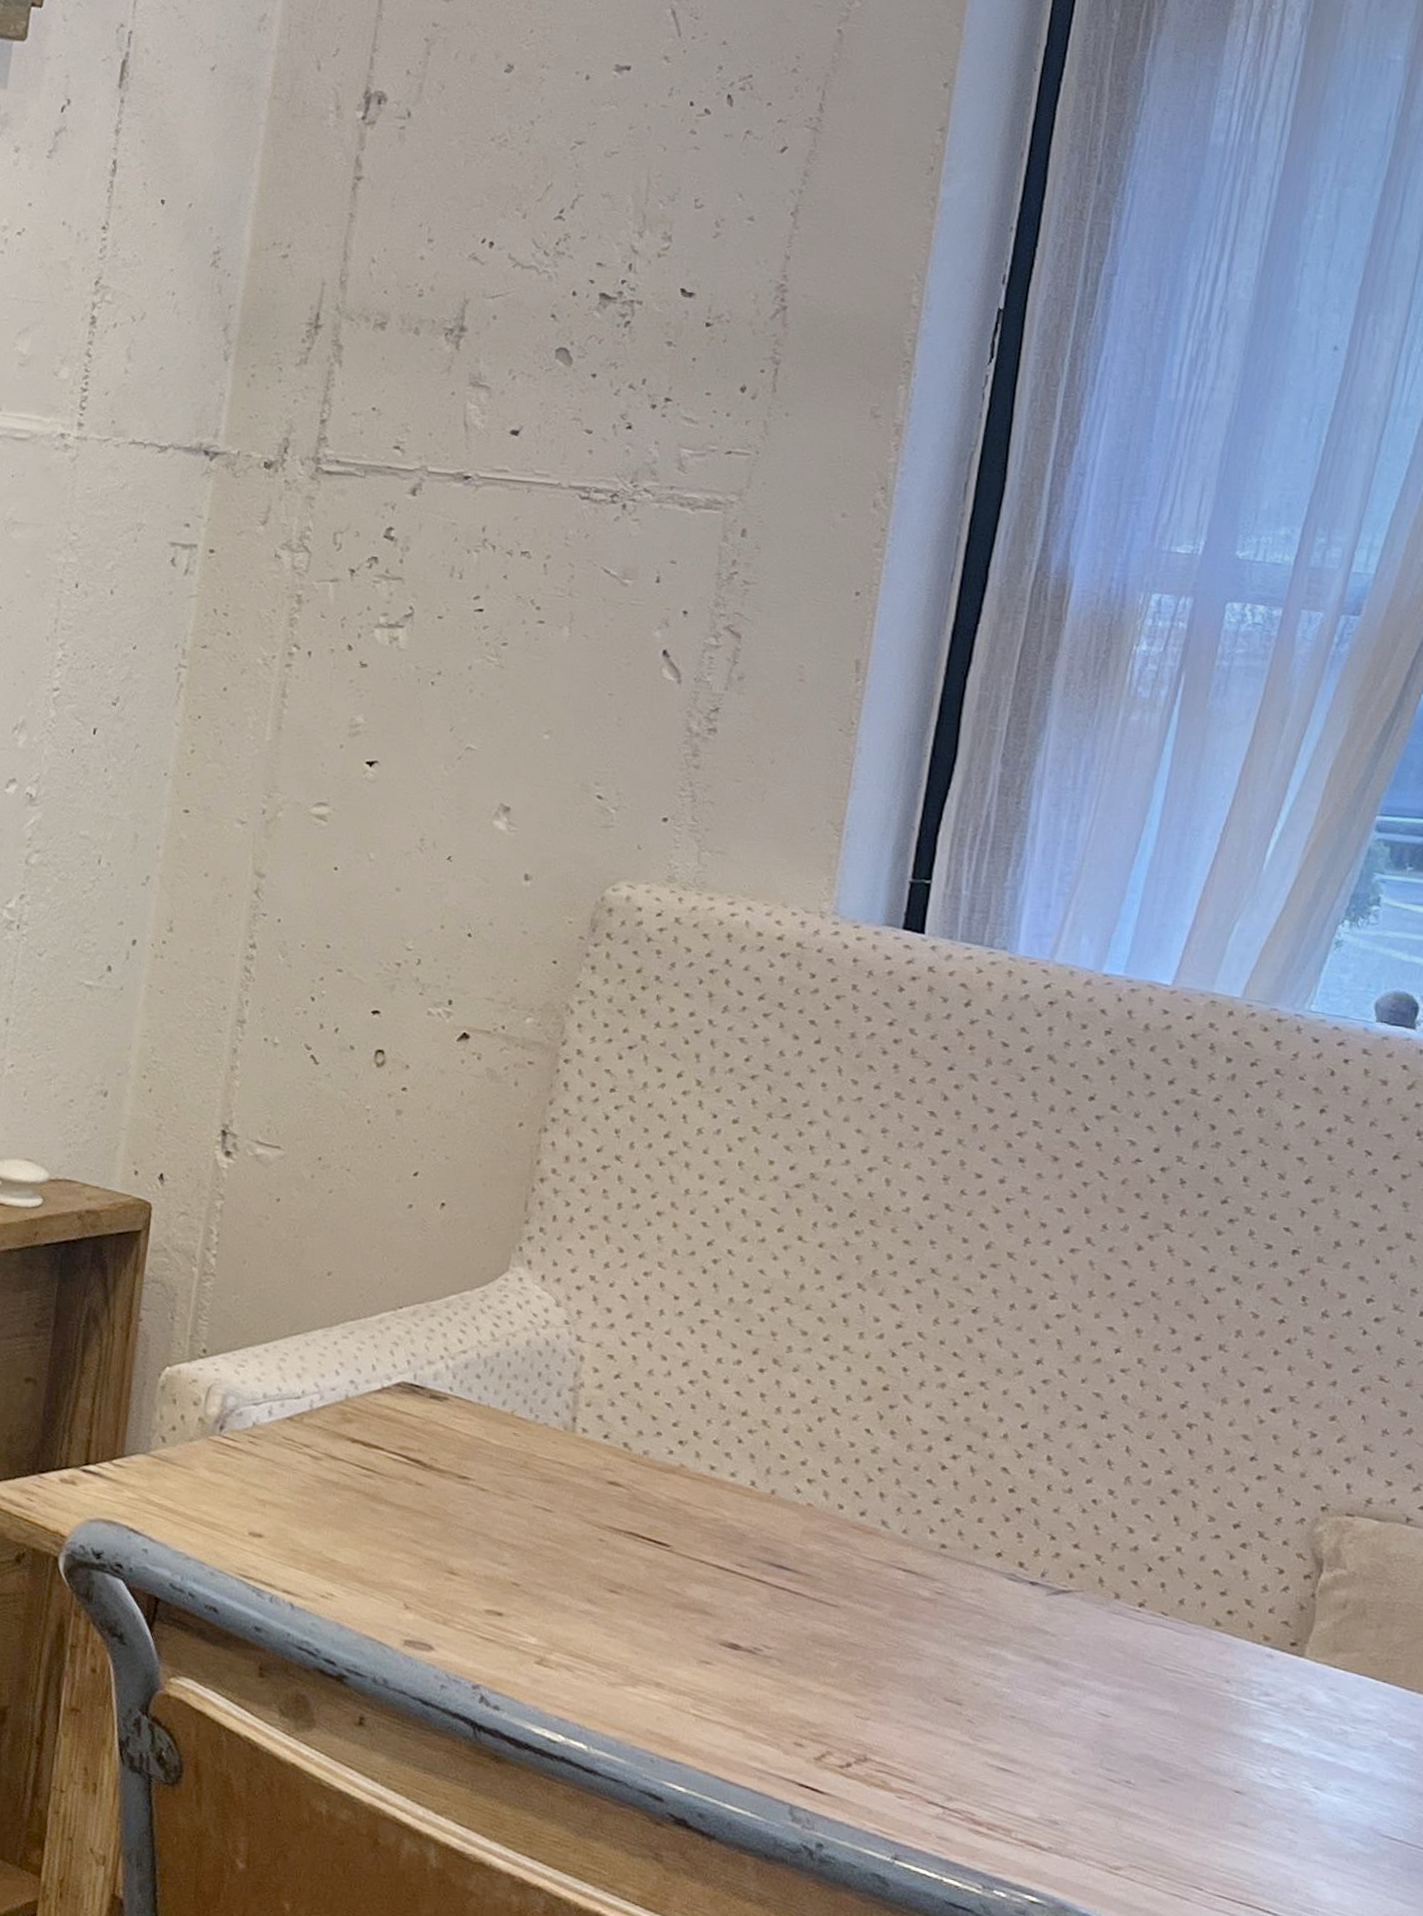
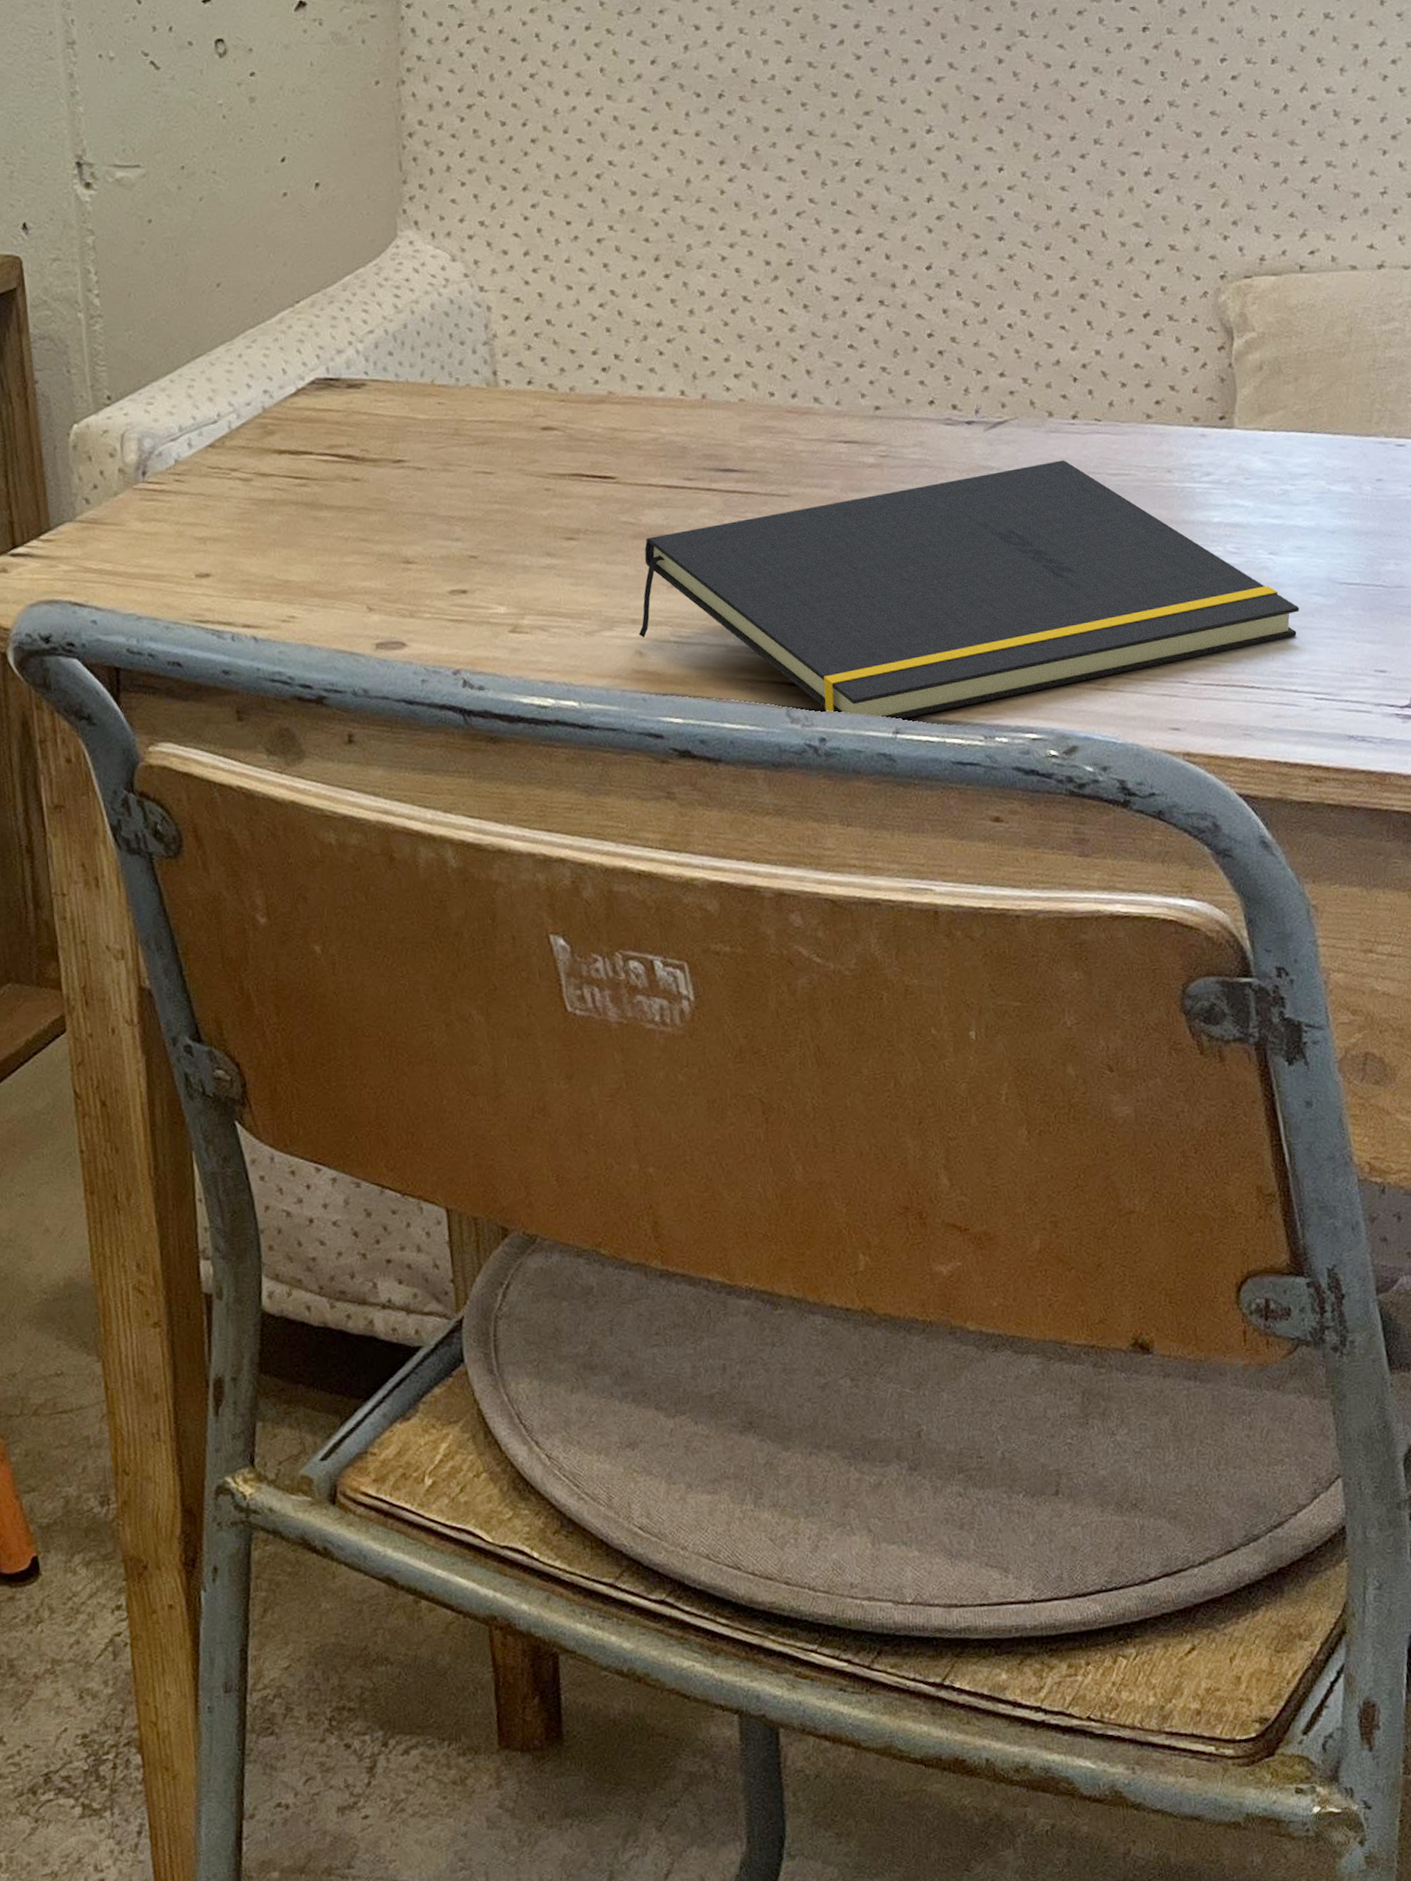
notepad: none [660,1610,1335,1875] -> present [638,460,1300,721]

